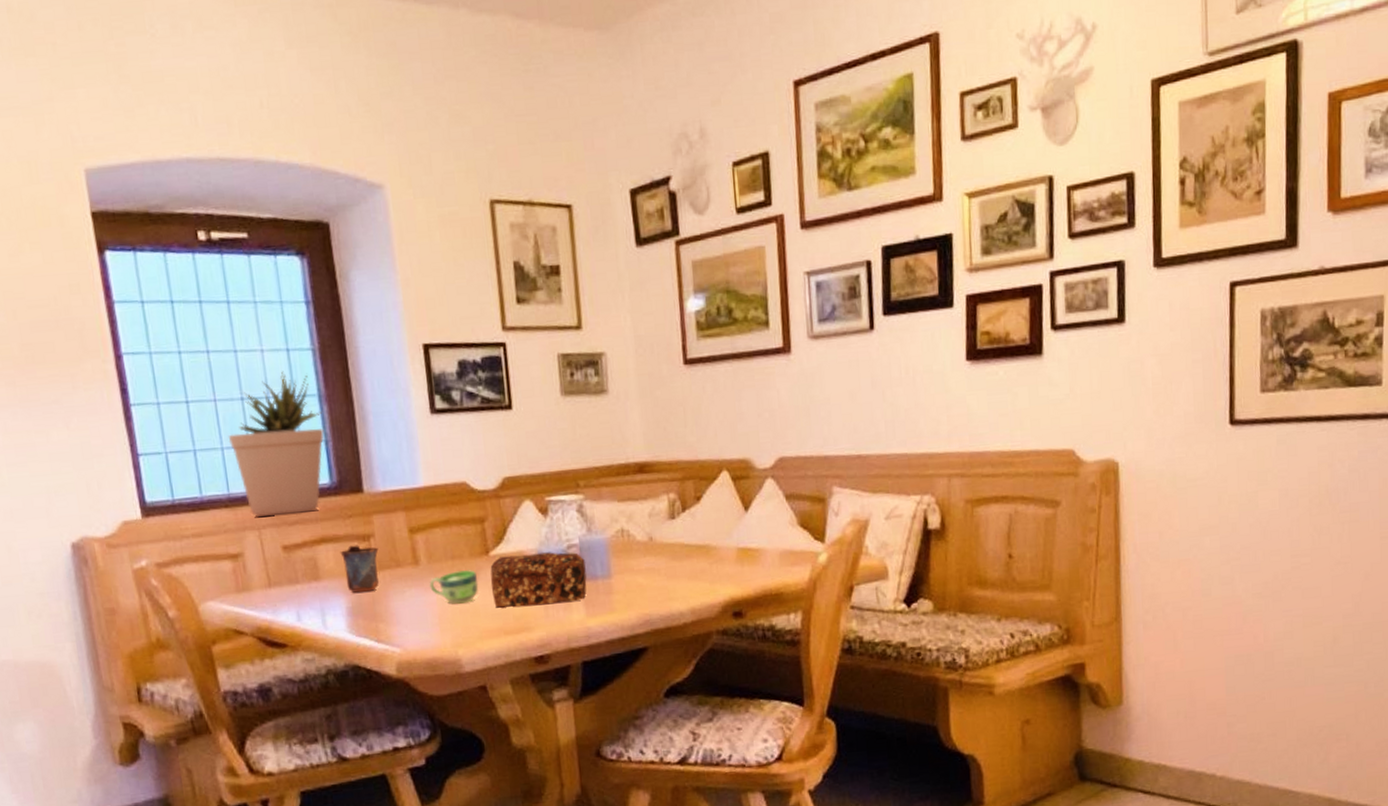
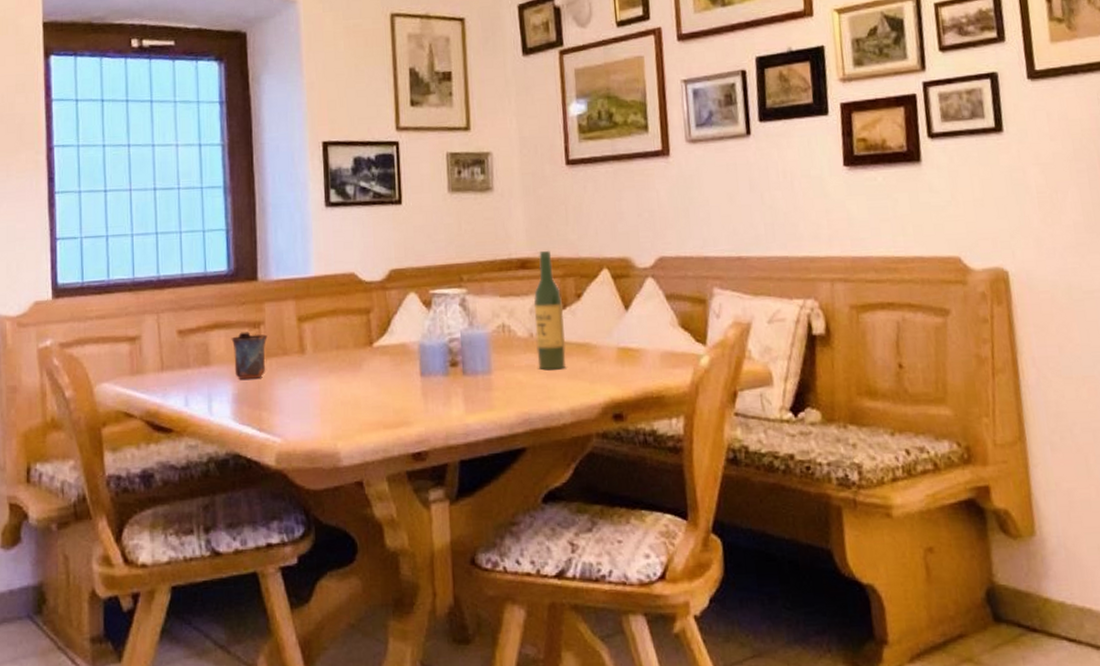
potted plant: present [228,371,325,518] -> none [138,164,227,303]
cup: present [429,569,479,604] -> none [313,359,361,395]
bread loaf: present [490,552,587,609] -> none [372,345,467,402]
wine bottle: none [652,453,686,573] -> present [533,250,566,370]

